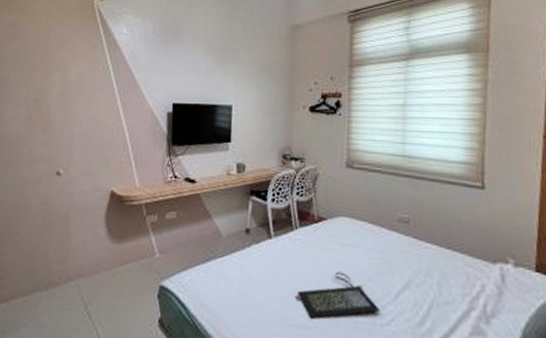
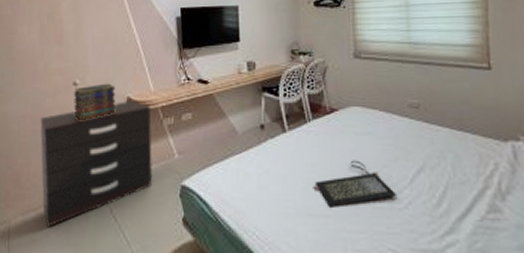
dresser: none [15,194,134,320] -> present [40,100,153,227]
book stack: none [54,175,100,213] -> present [73,83,116,121]

